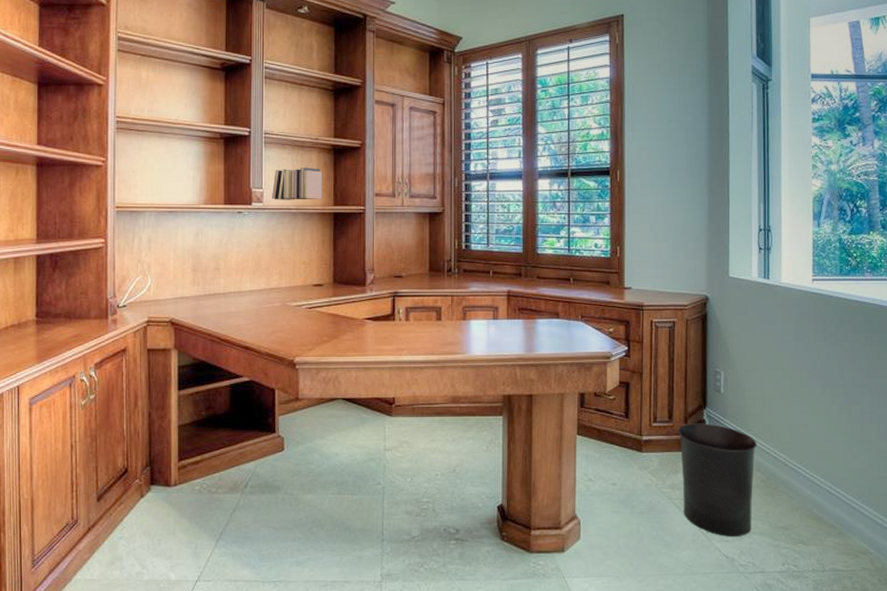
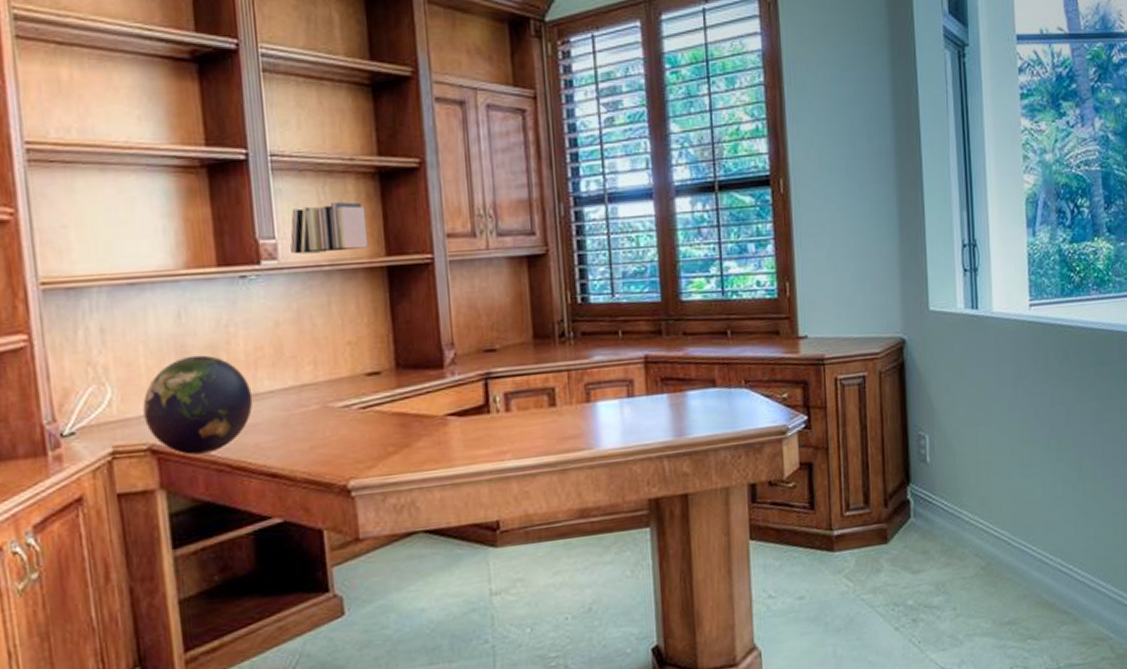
globe: none [169,262,238,328] -> present [142,355,253,455]
waste bin: present [678,423,757,536] -> none [877,504,974,644]

